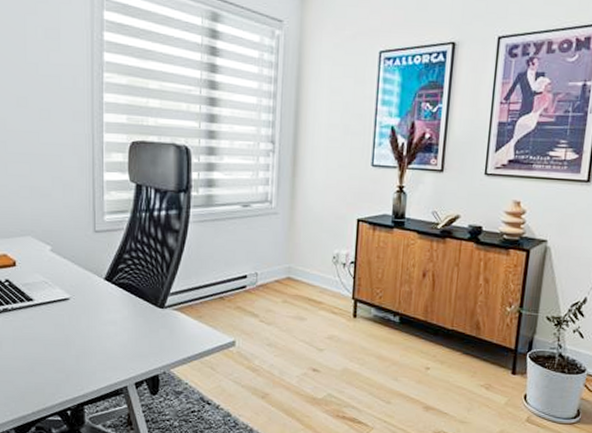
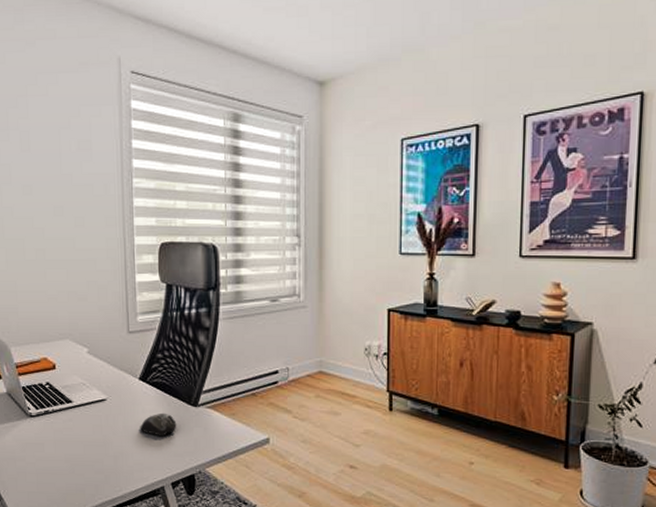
computer mouse: none [104,313,142,337] -> present [140,412,177,437]

